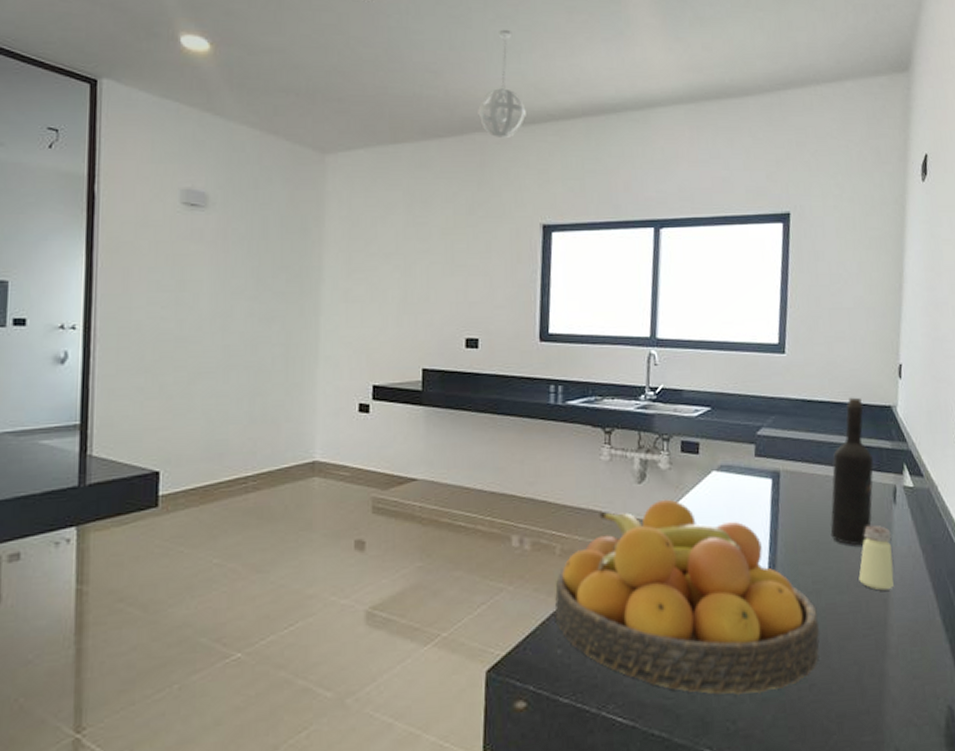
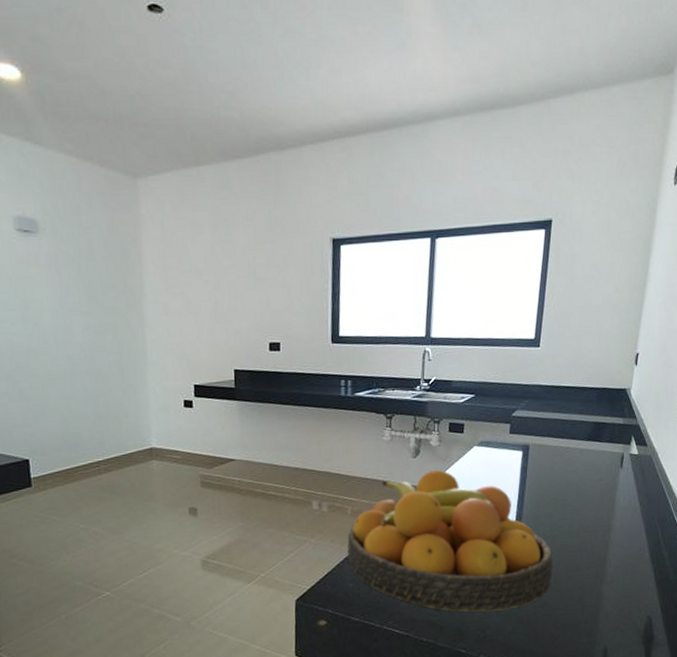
pendant light: present [478,29,526,139] -> none [271,44,316,158]
wine bottle: present [830,397,874,546] -> none [567,382,607,502]
saltshaker: present [859,525,894,591] -> none [587,485,616,535]

